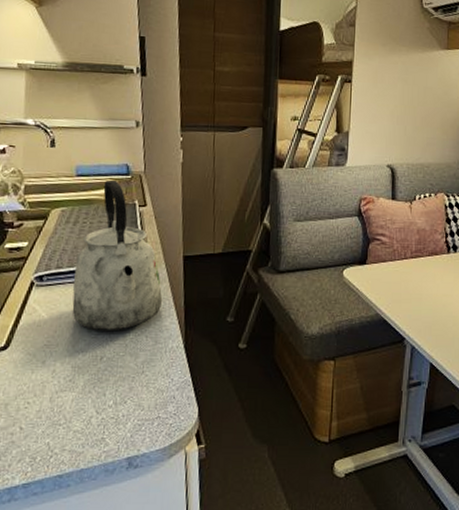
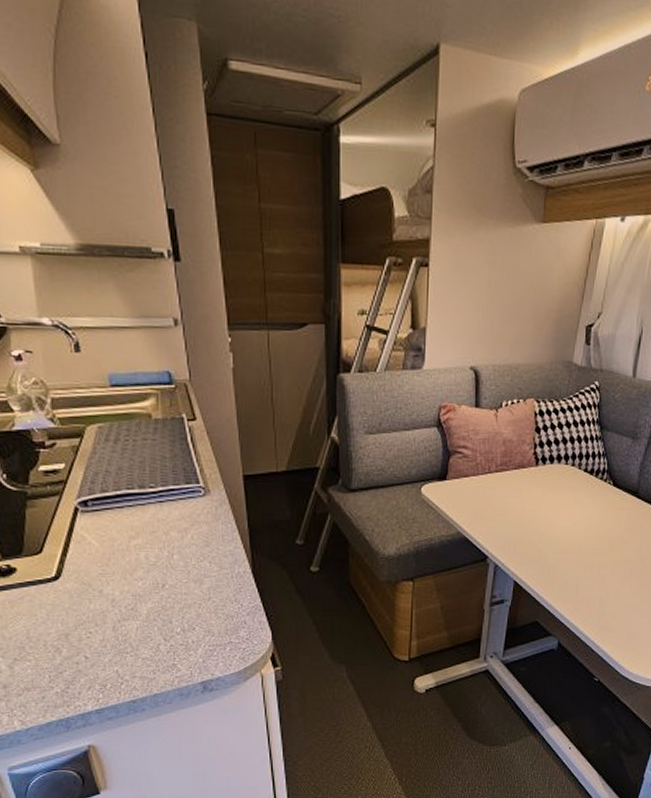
kettle: present [72,179,163,332] -> none [122,390,224,558]

